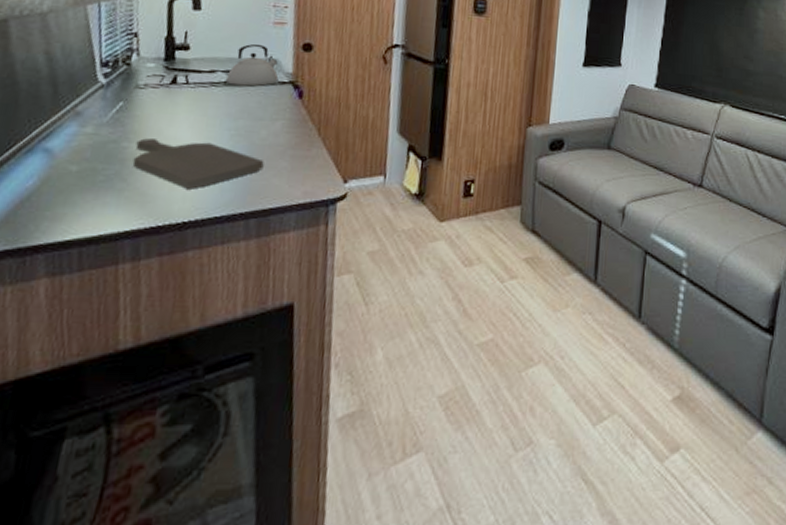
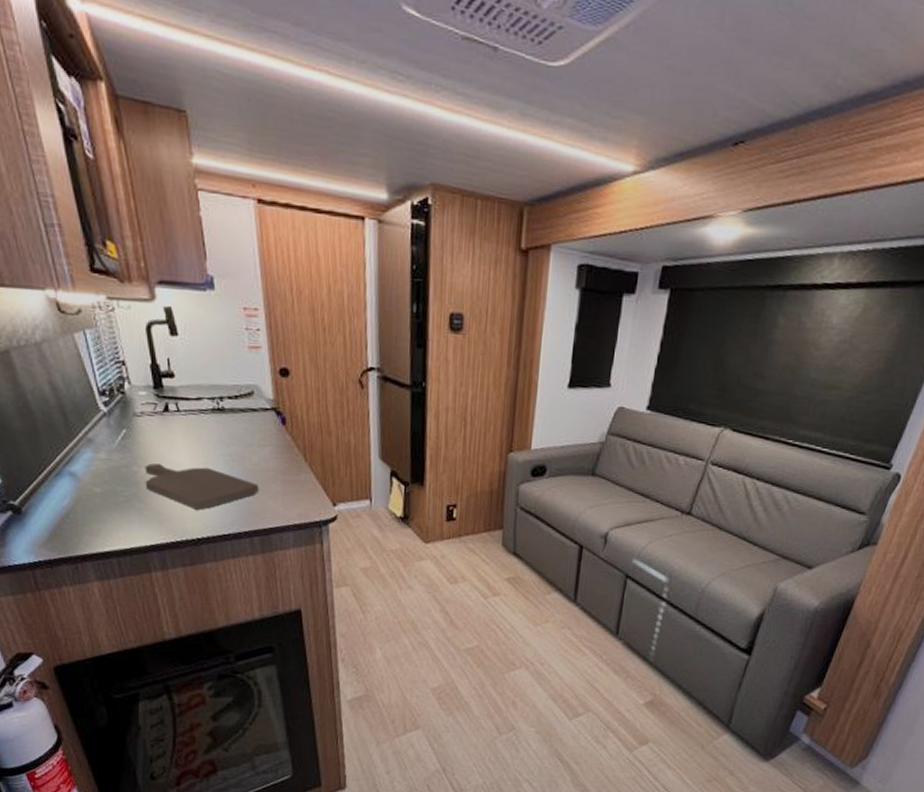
kettle: present [226,43,279,88] -> none [213,369,261,414]

